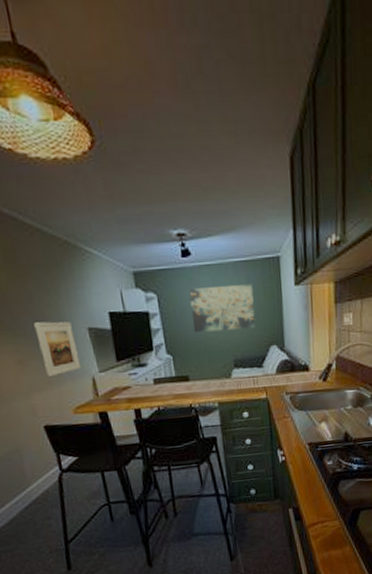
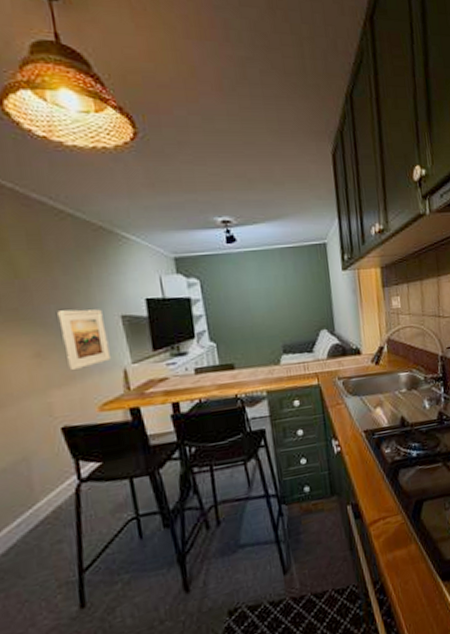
wall art: present [188,283,256,333] -> none [234,268,305,319]

